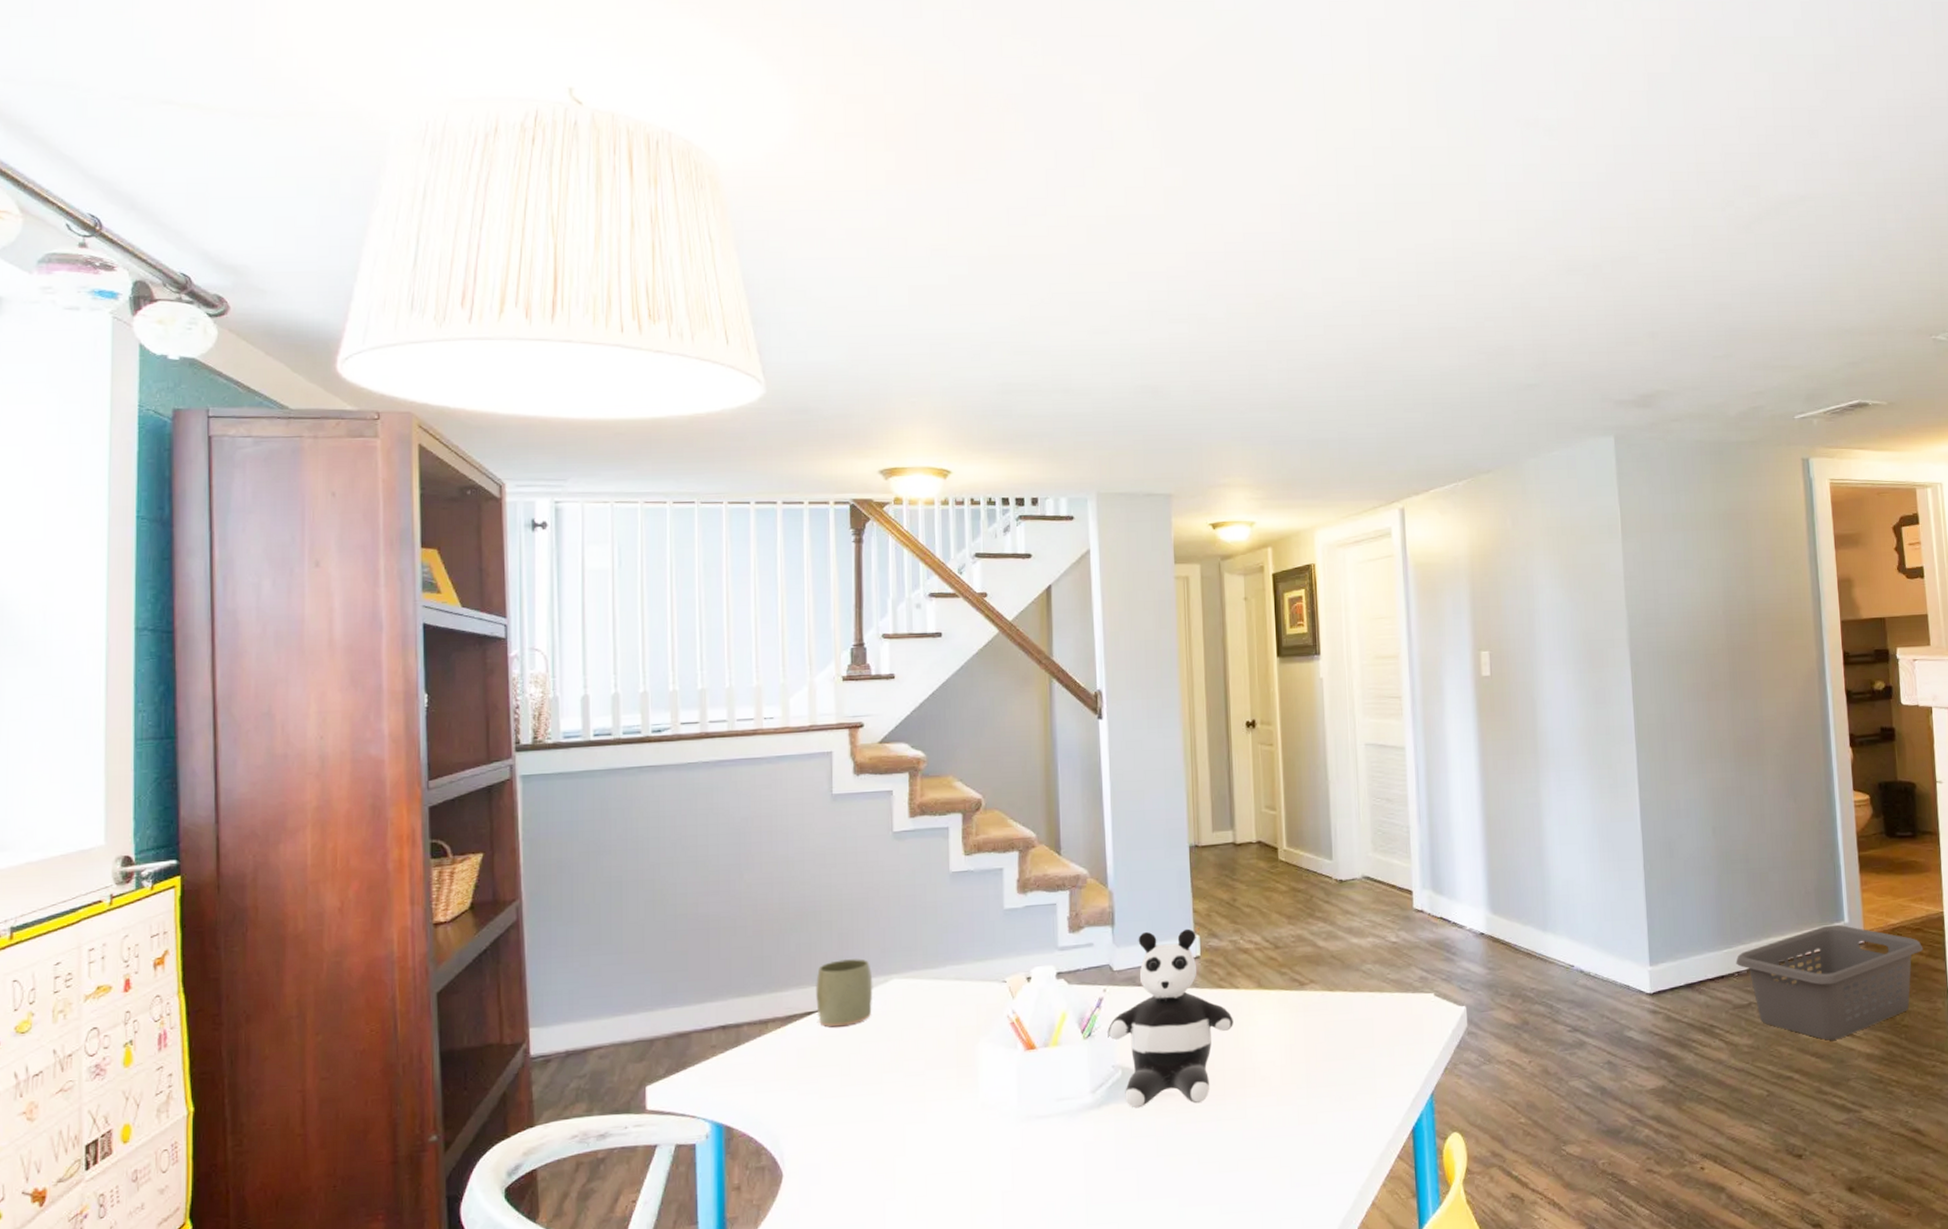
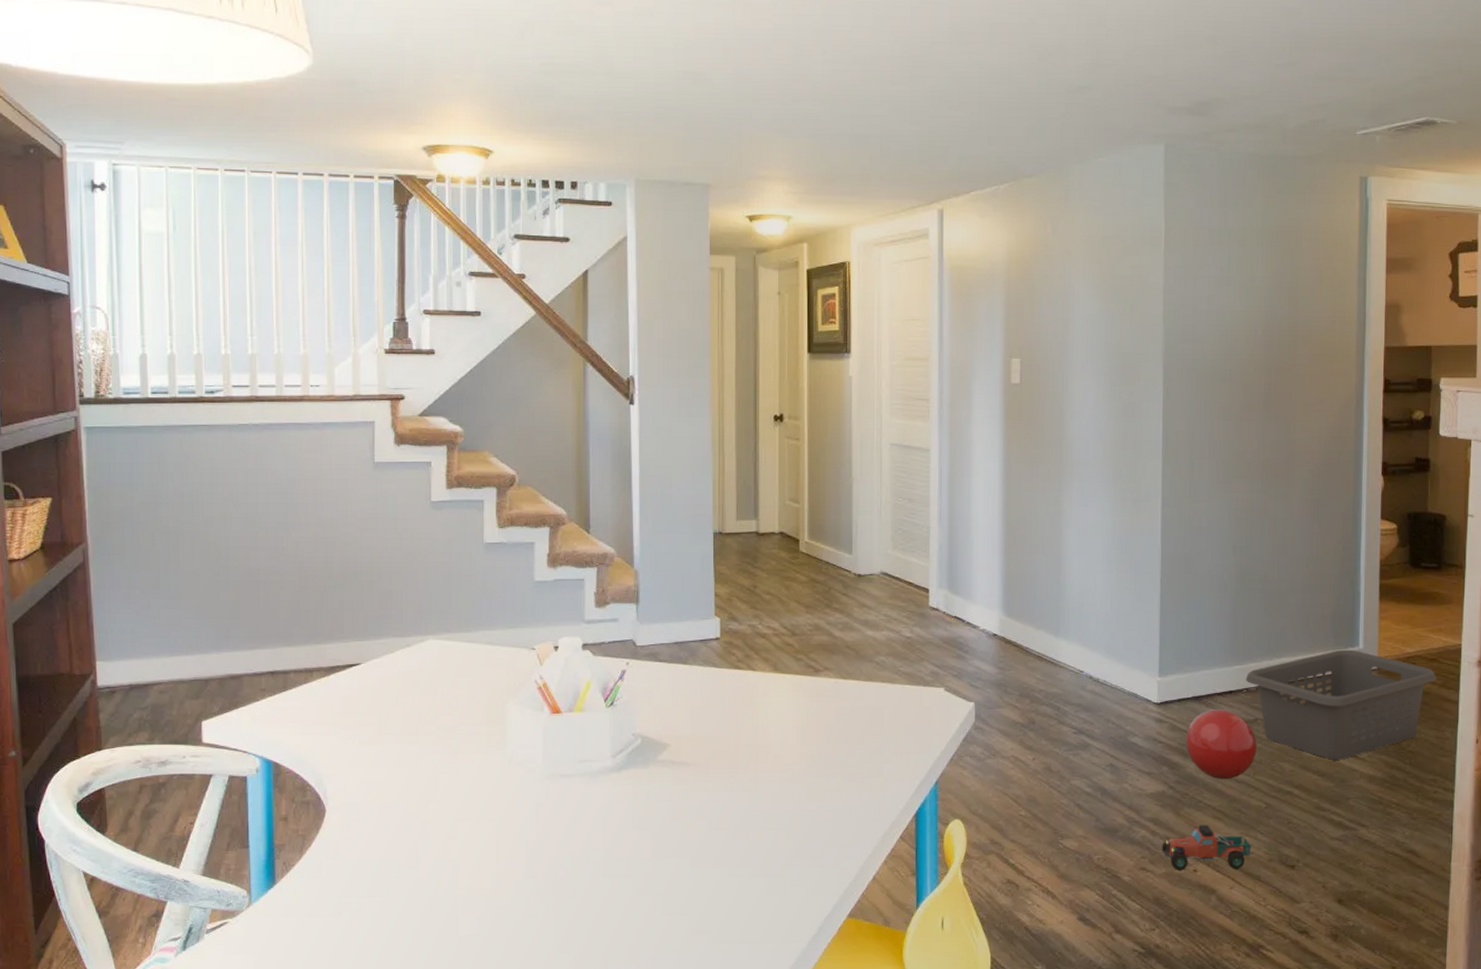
mug: present [816,958,873,1027] -> none [357,617,410,680]
stuffed animal: present [1107,928,1233,1108] -> none [629,611,749,774]
toy truck: none [1666,1118,1759,1169] -> present [1161,825,1253,870]
ball: none [1681,994,1754,1069] -> present [1186,708,1257,780]

